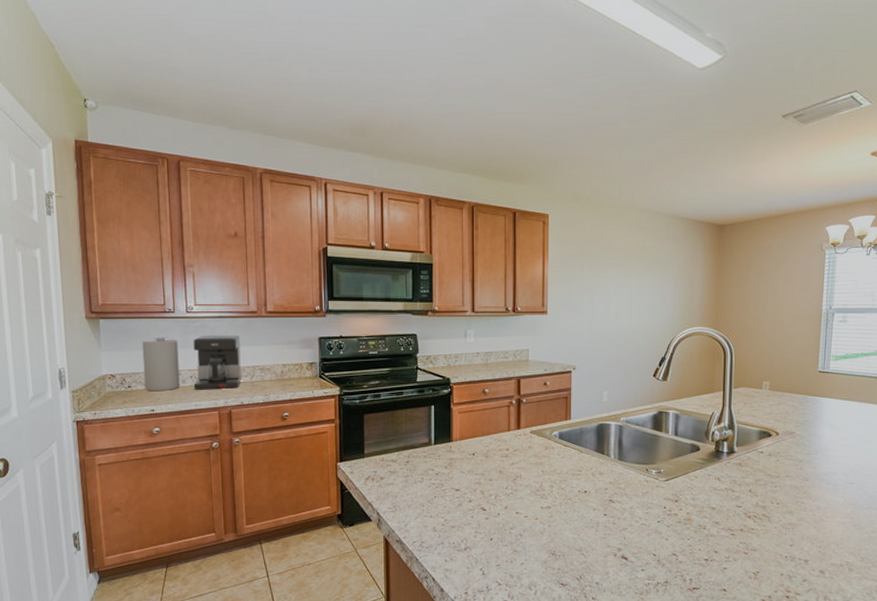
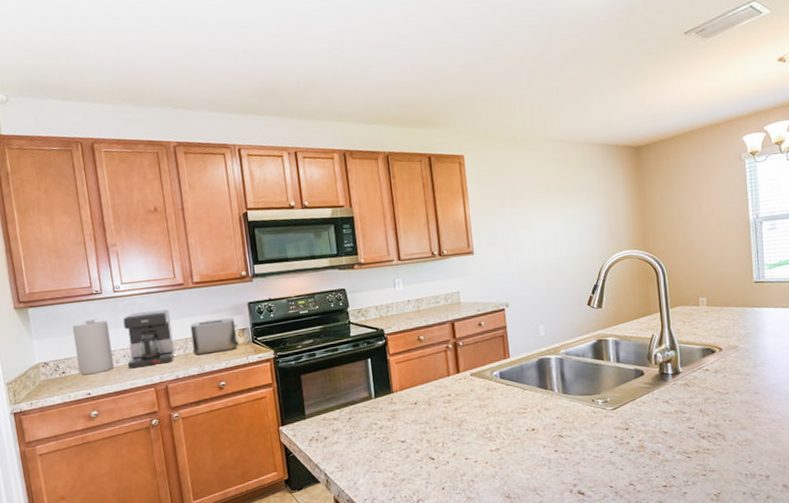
toaster: none [259,351,307,385] -> present [190,318,239,356]

